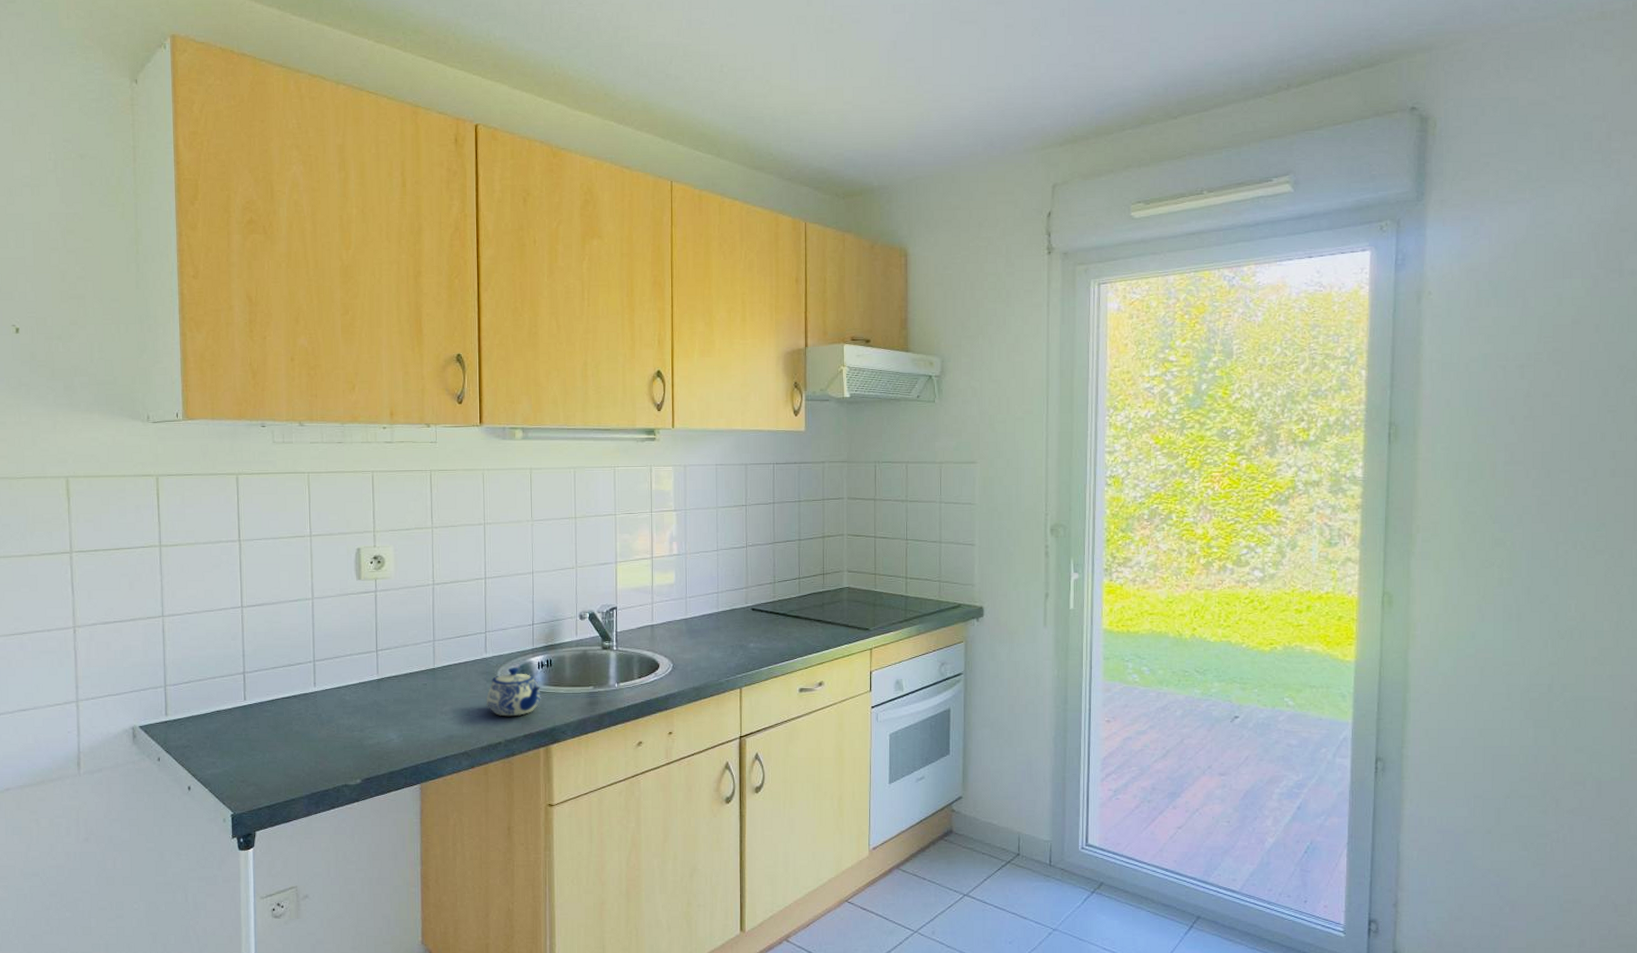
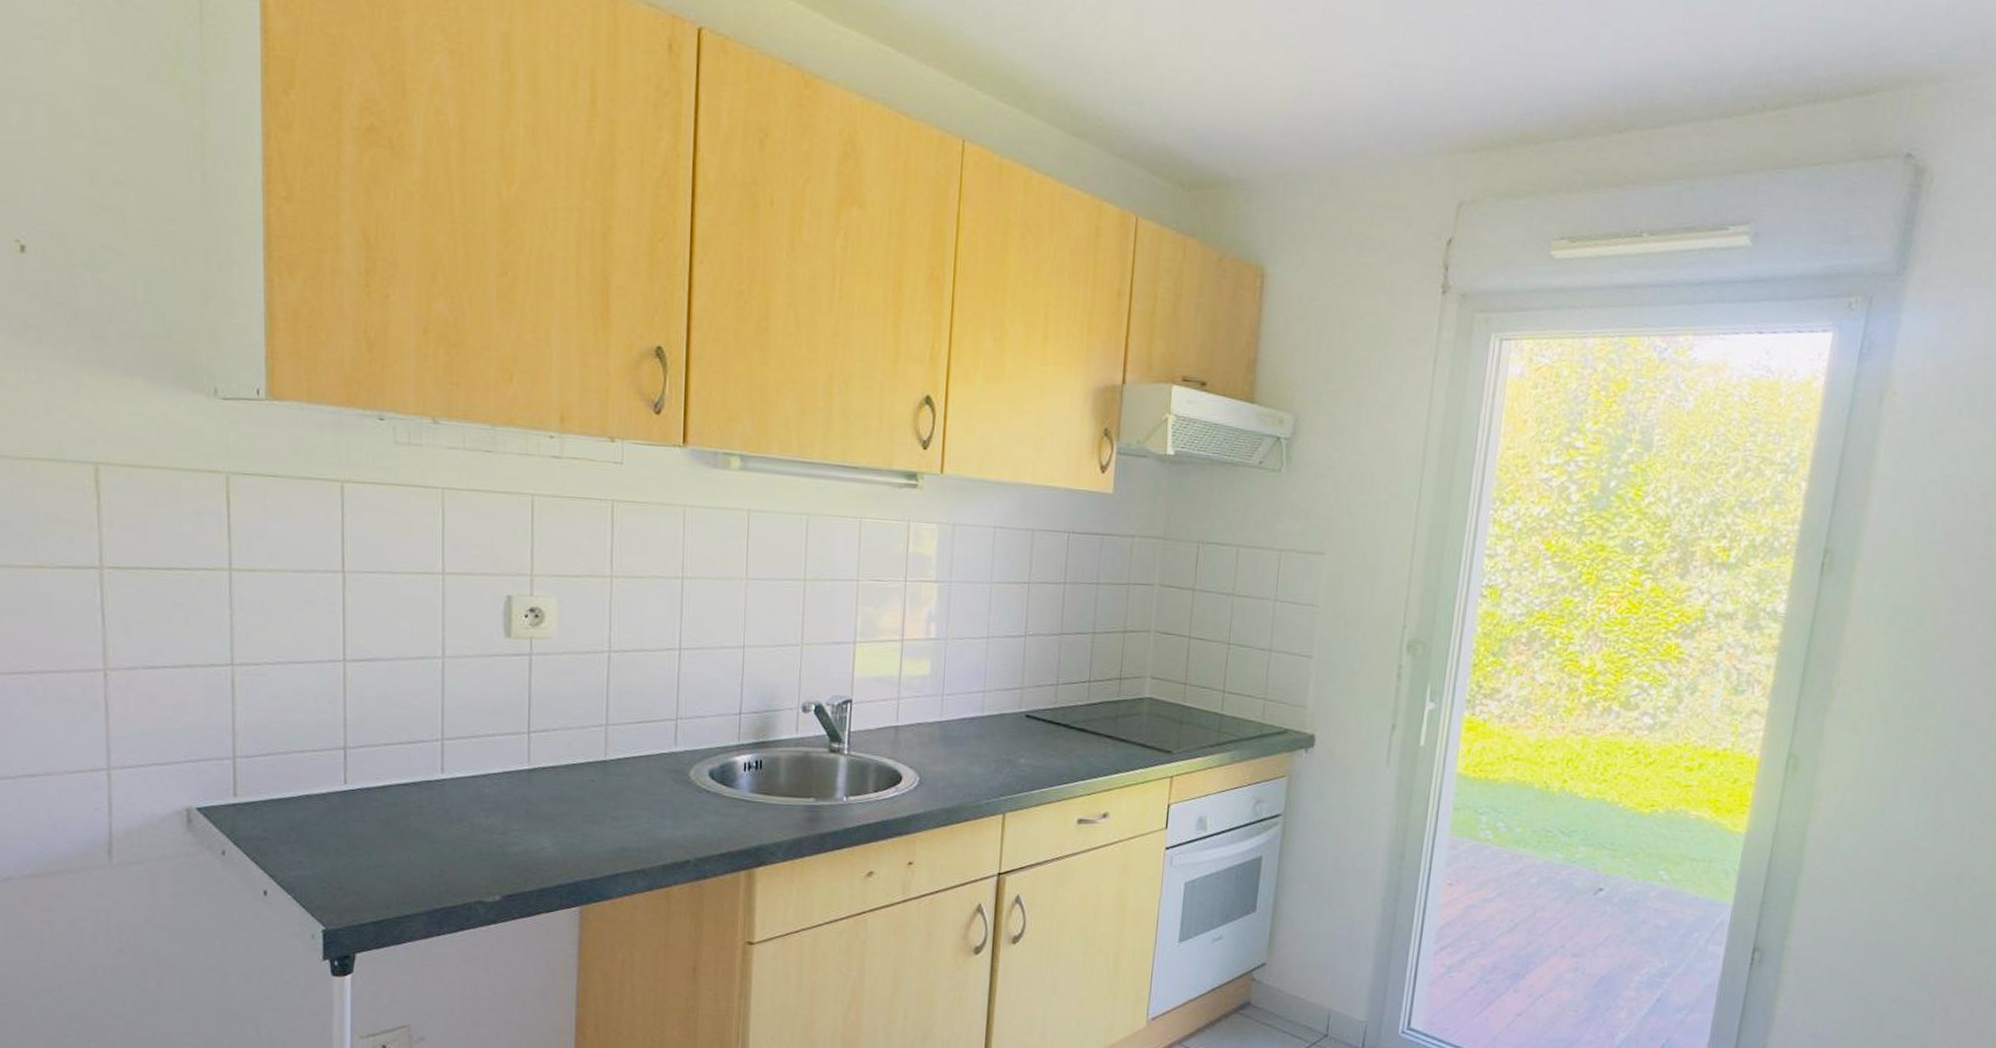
teapot: present [486,667,541,717] -> none [672,767,746,829]

